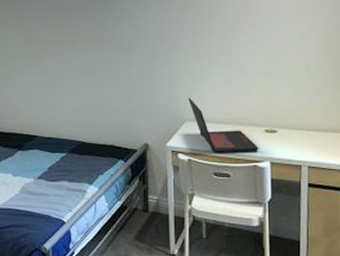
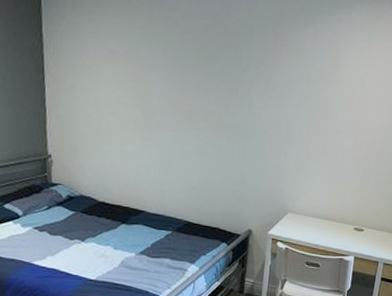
laptop: present [188,97,259,153] -> none [293,190,347,246]

